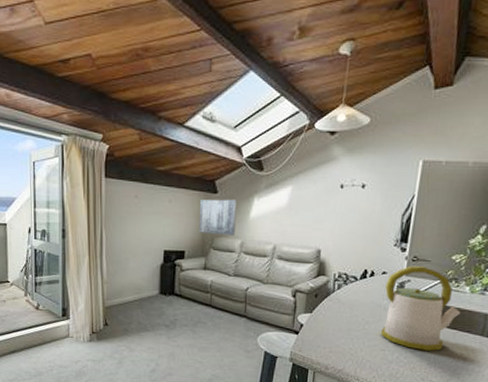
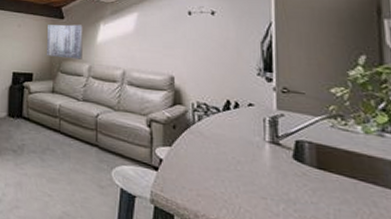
kettle: present [381,266,461,351] -> none [255,98,358,205]

